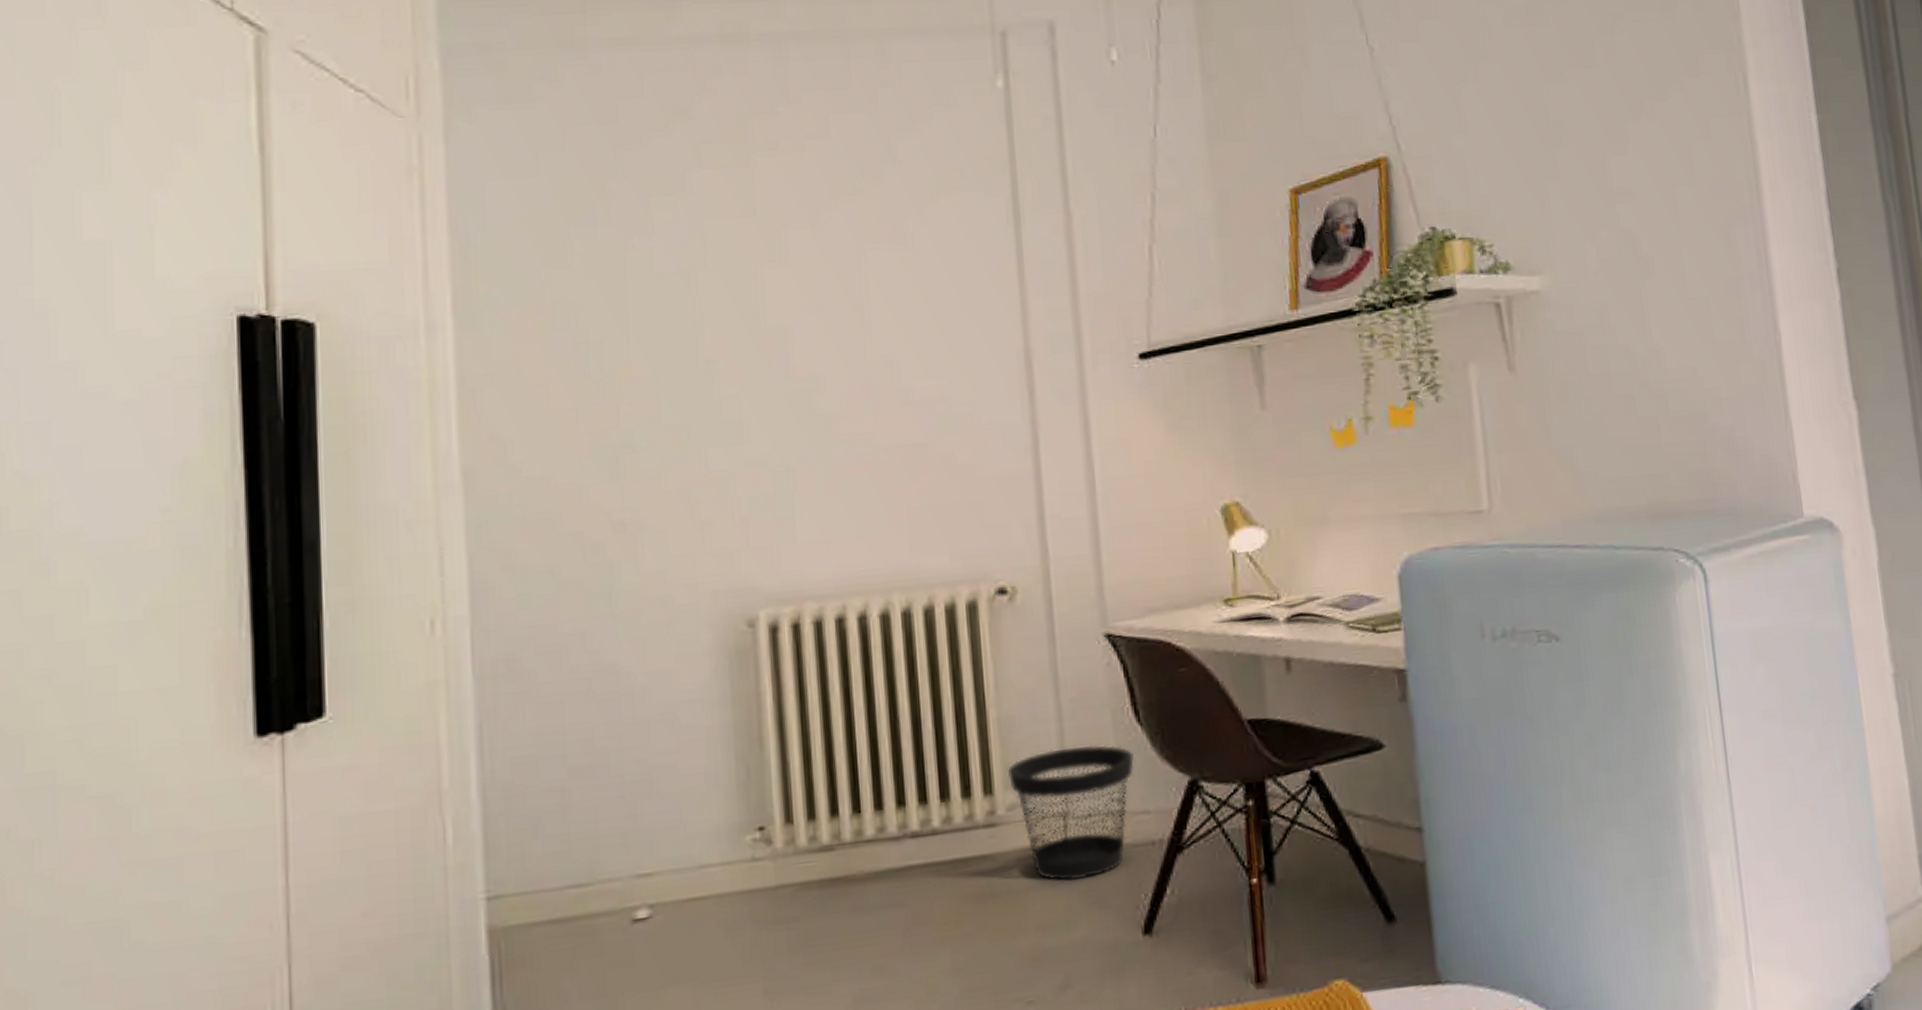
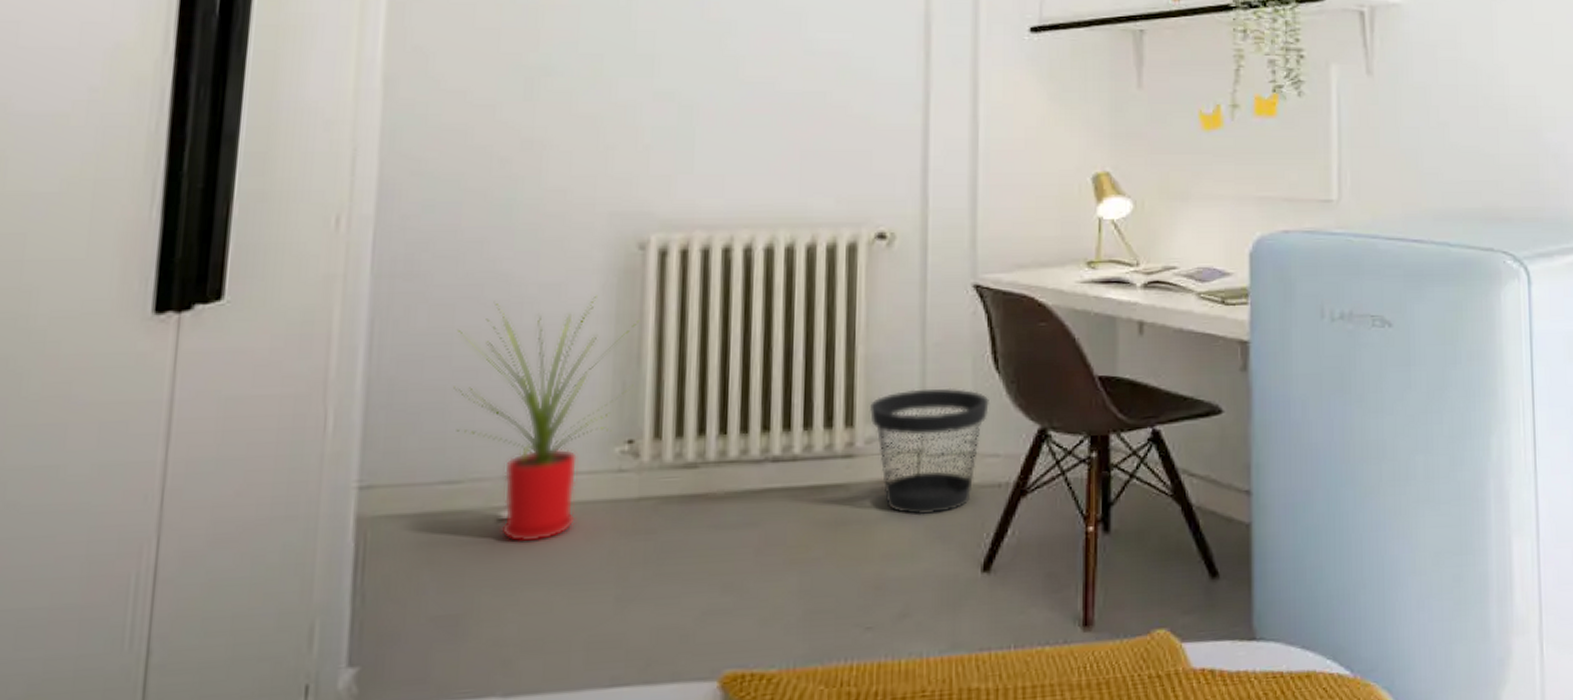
house plant: none [569,679,758,943] -> present [453,295,640,544]

